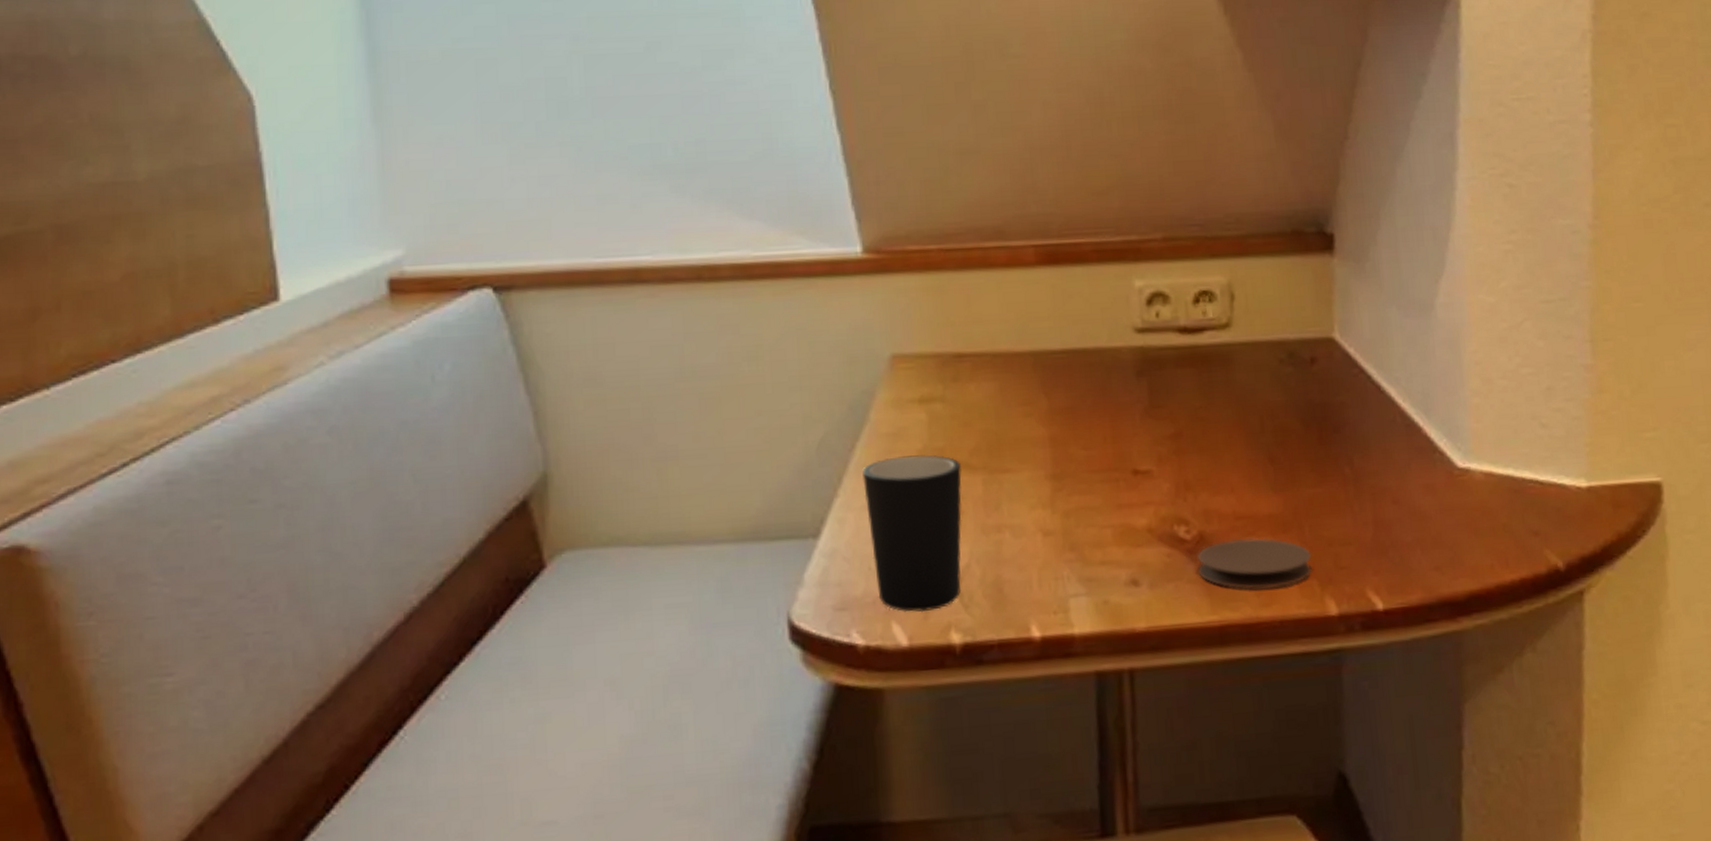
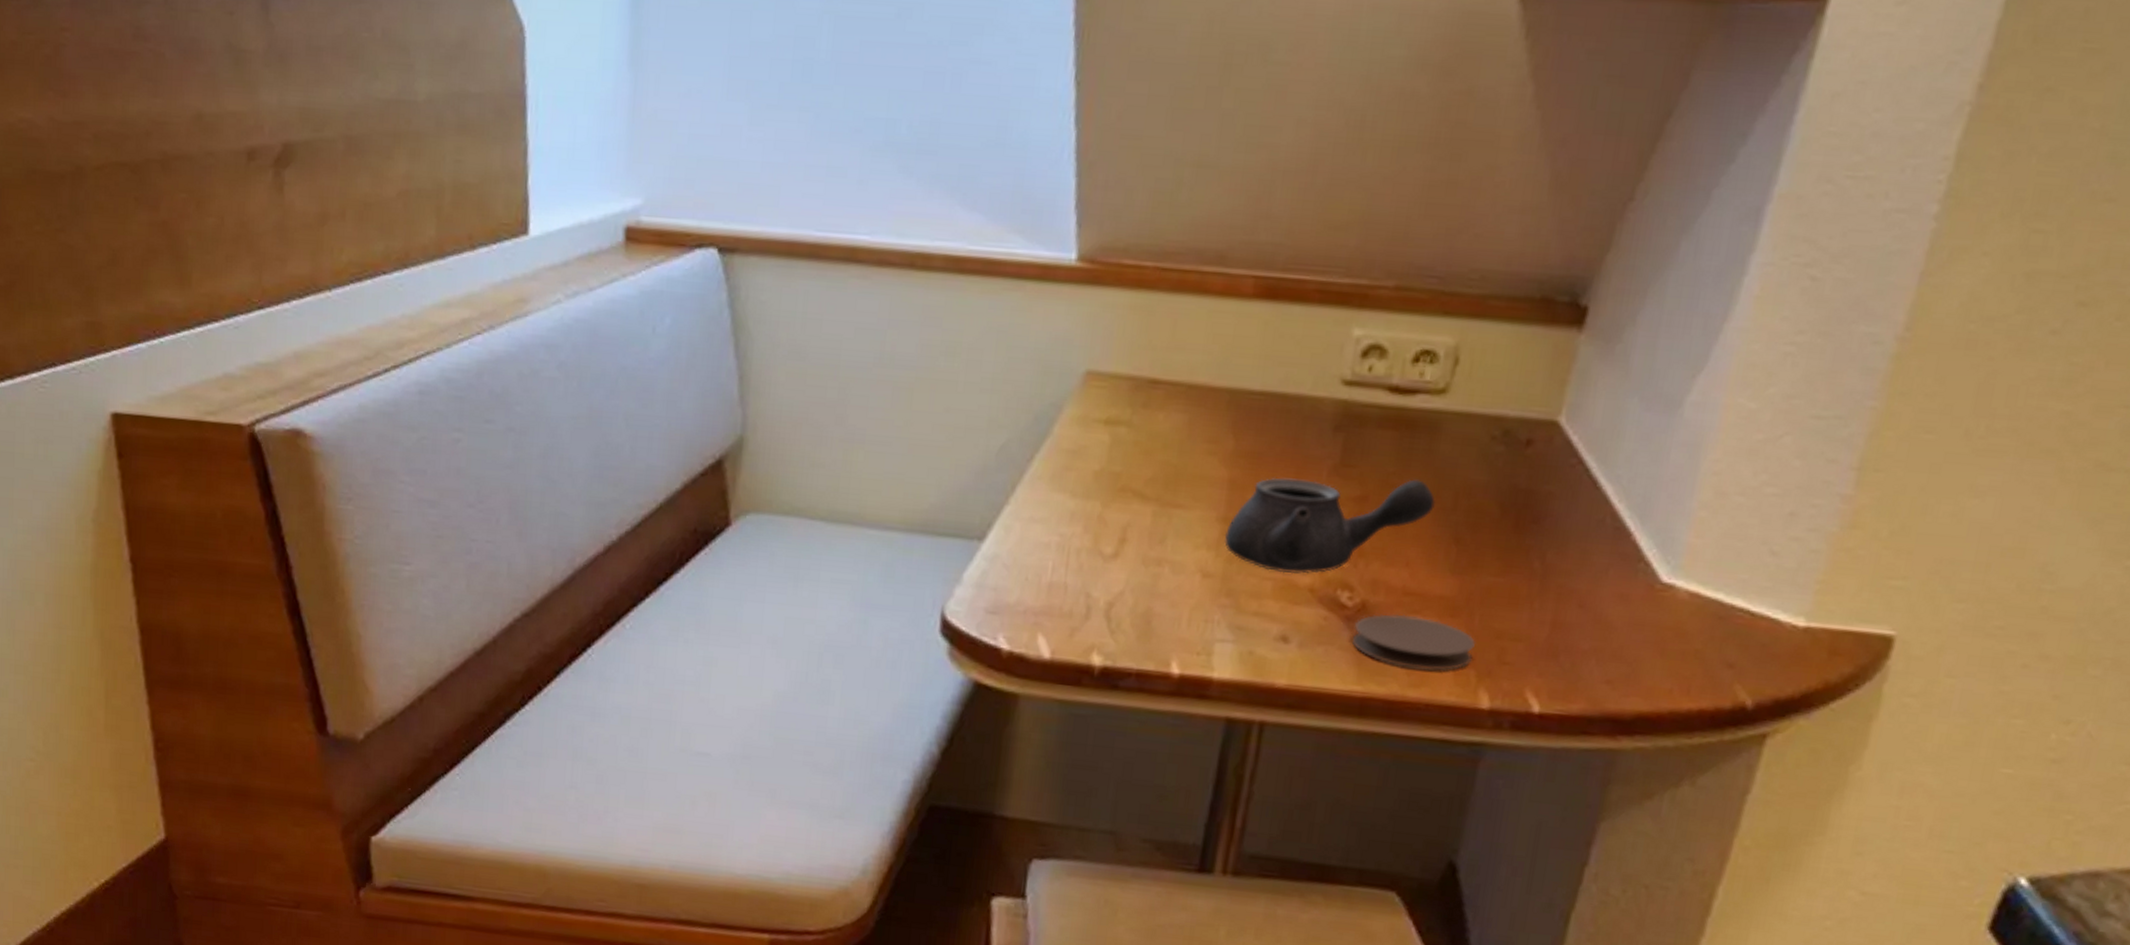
mug: present [862,454,962,613] -> none [1029,474,1134,630]
teapot: none [1056,409,1244,519] -> present [1224,477,1435,574]

